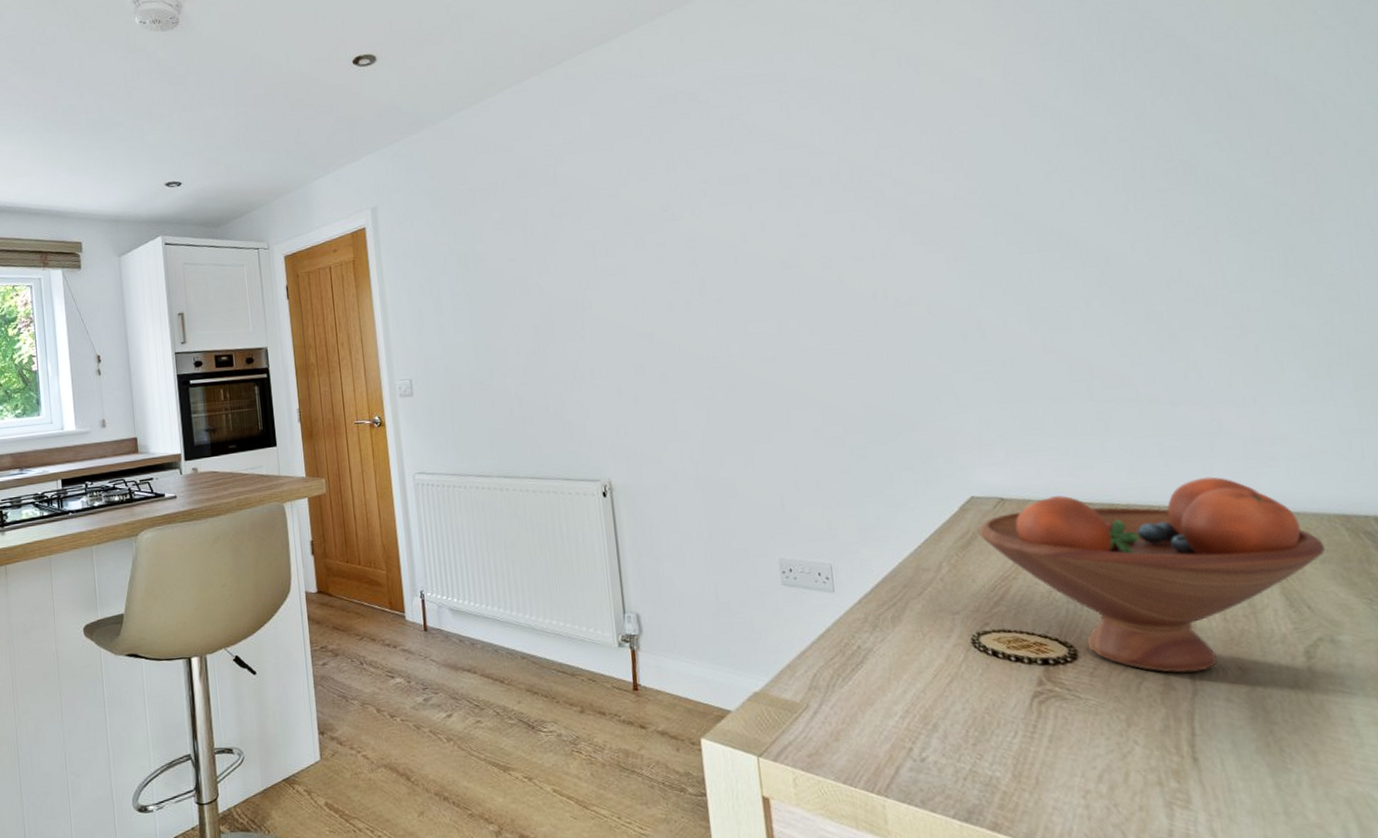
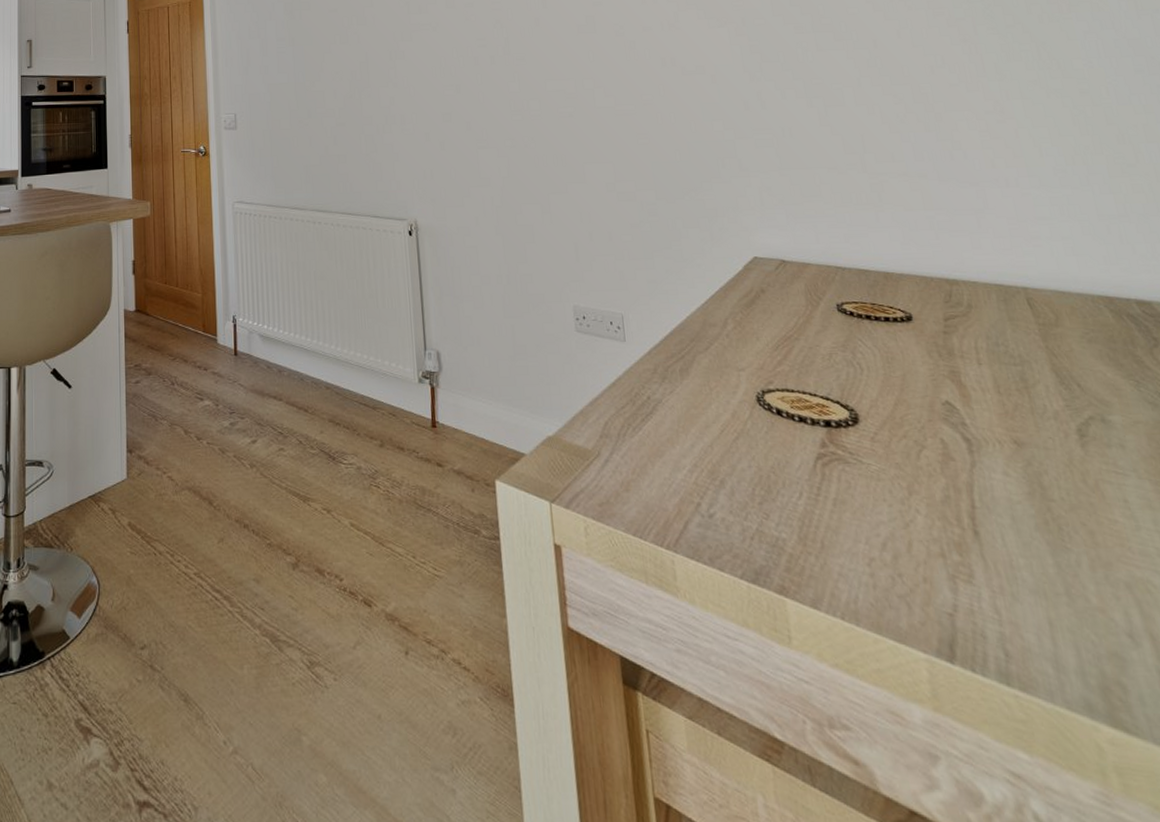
fruit bowl: present [978,476,1326,673] -> none [761,252,1092,443]

